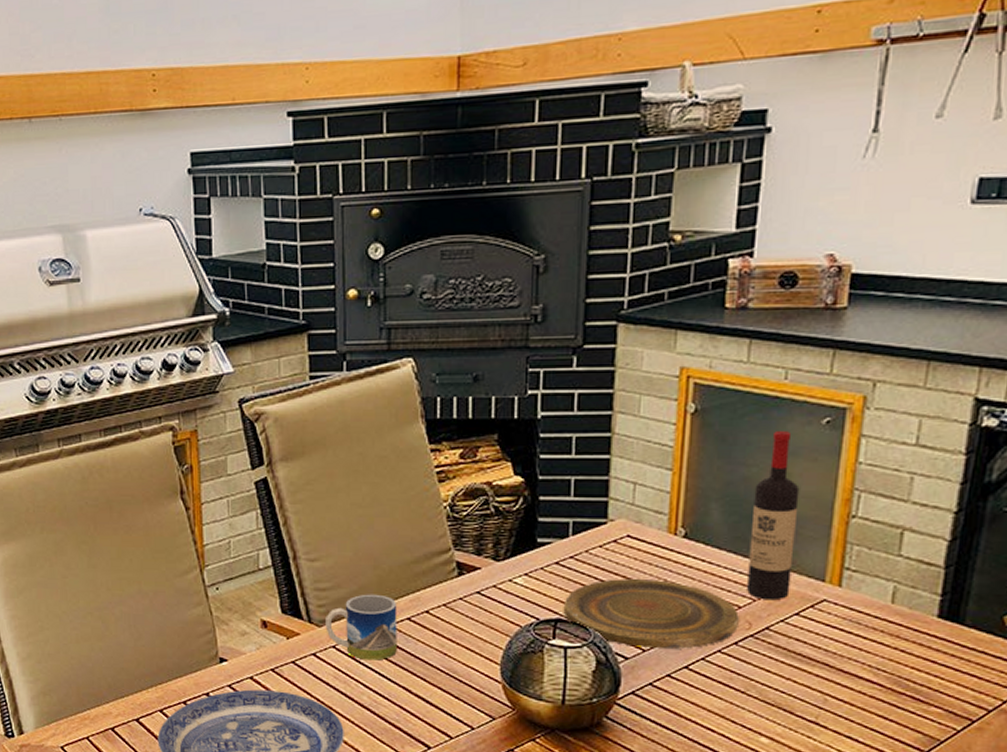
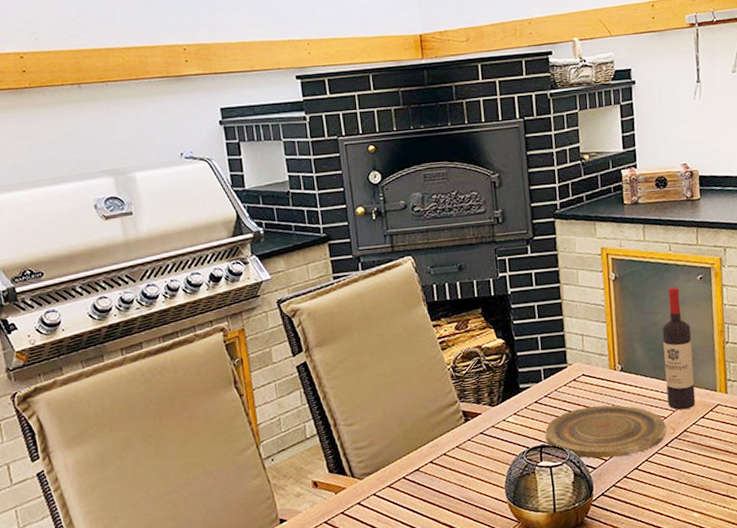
mug: present [325,594,397,661] -> none [365,445,425,502]

